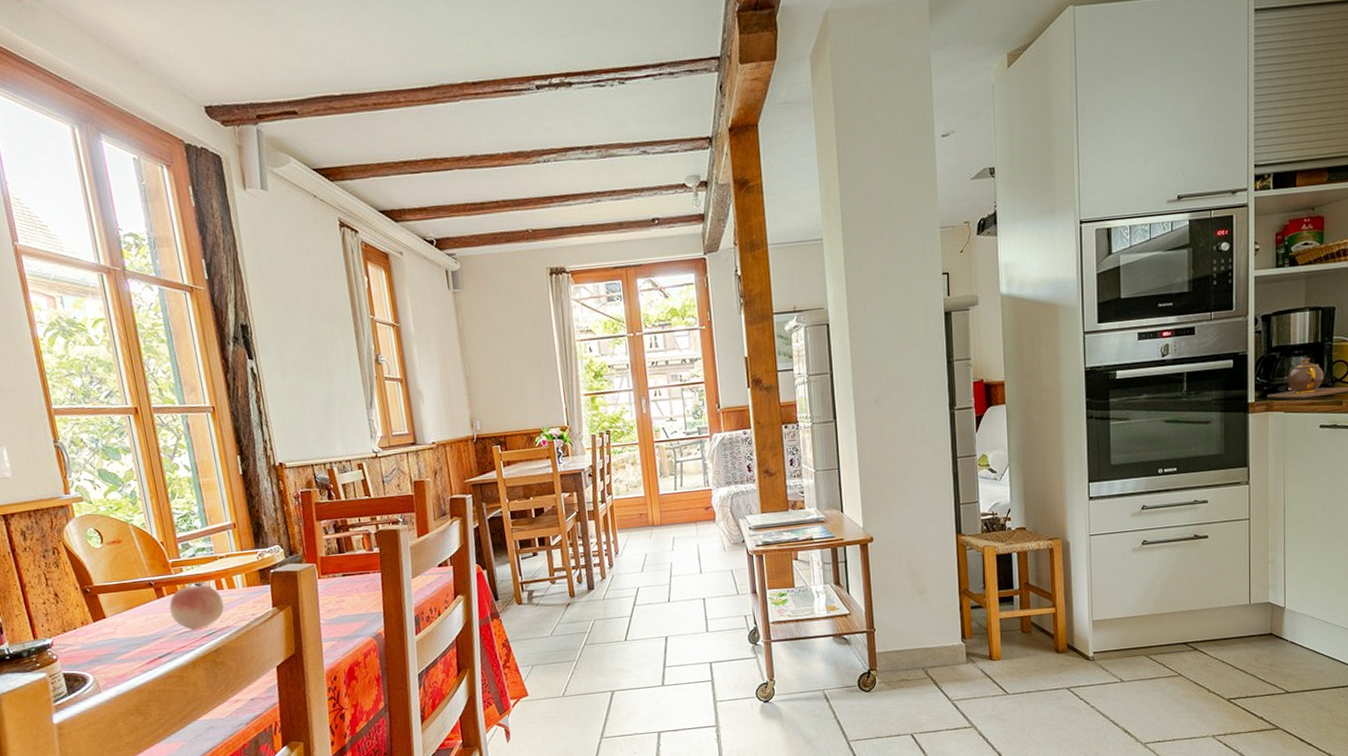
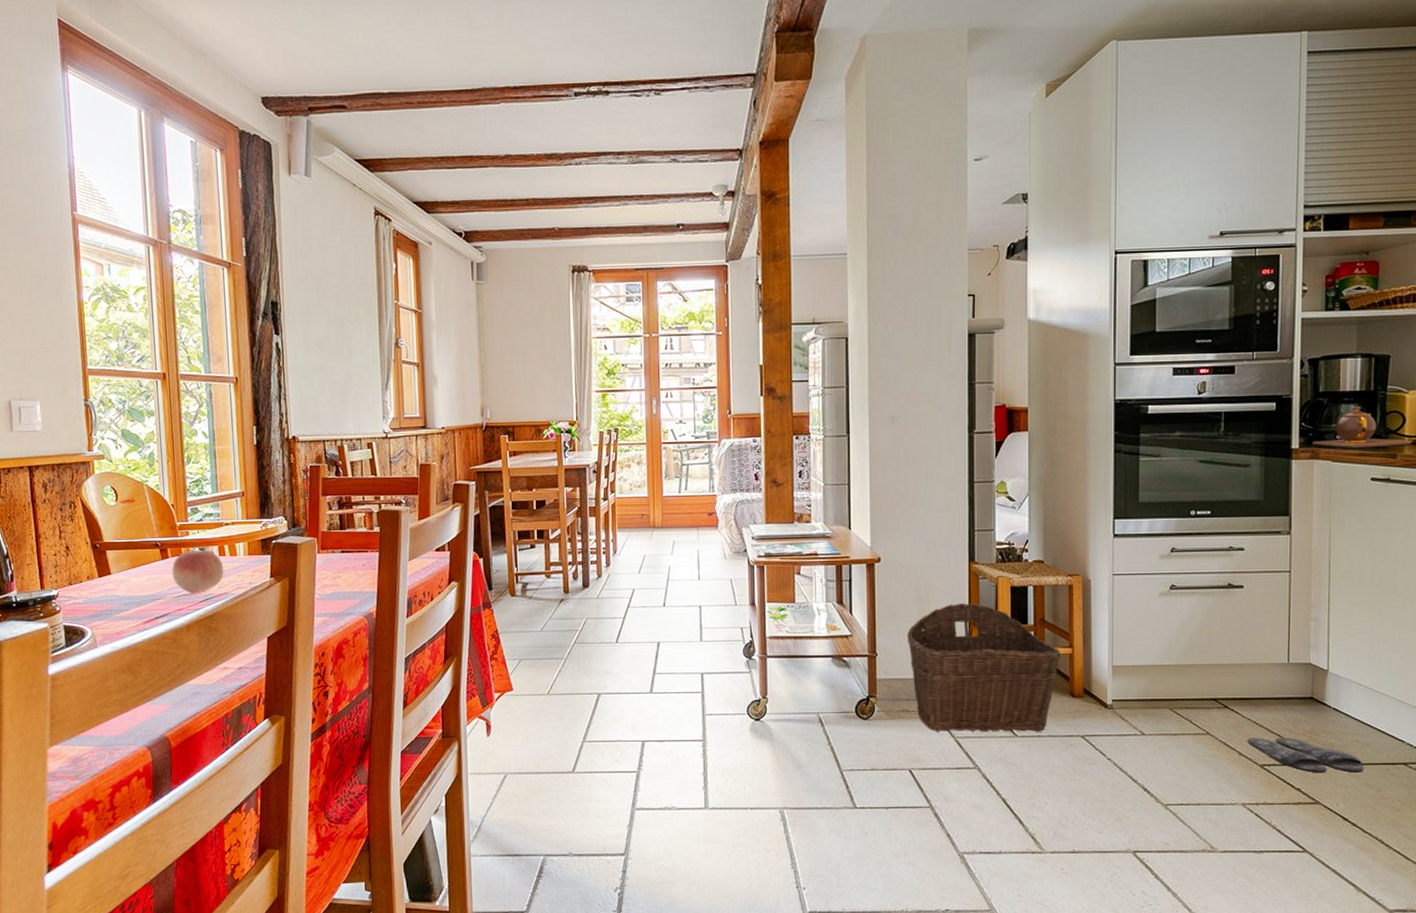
wicker basket: none [902,573,1045,697] -> present [907,603,1061,732]
slippers: none [1215,671,1317,702] -> present [1247,737,1363,773]

